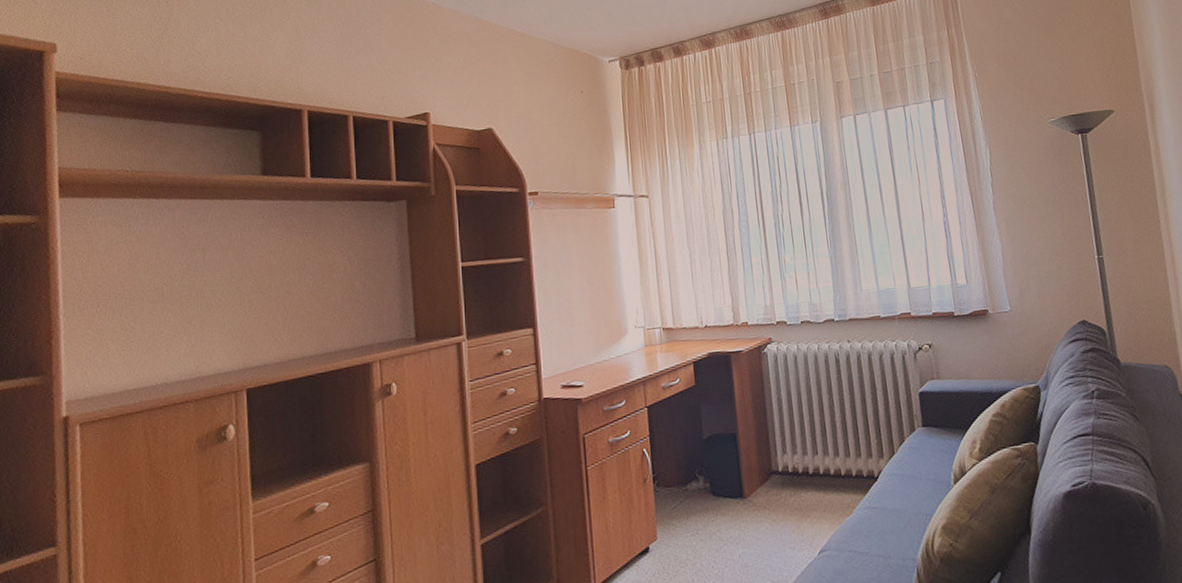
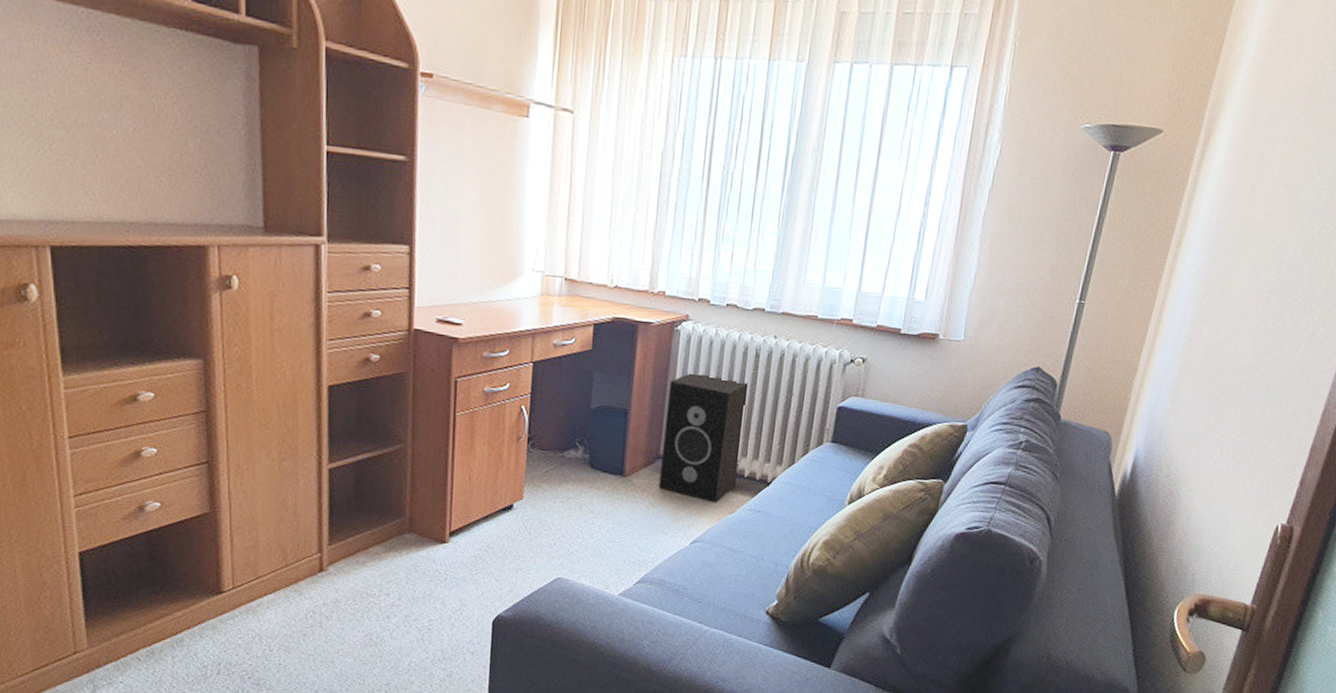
speaker: none [767,386,848,508] -> present [658,371,749,503]

